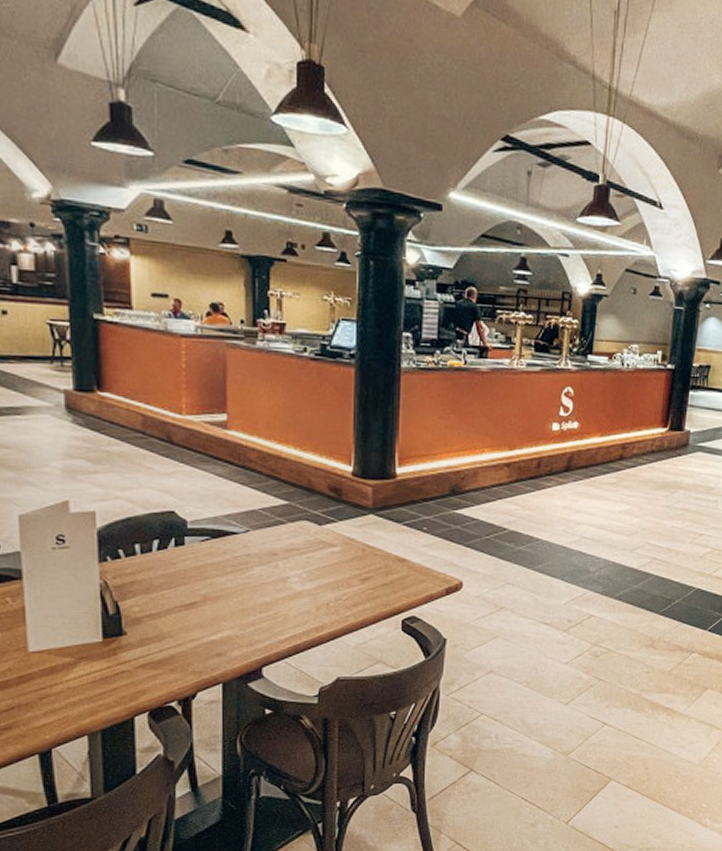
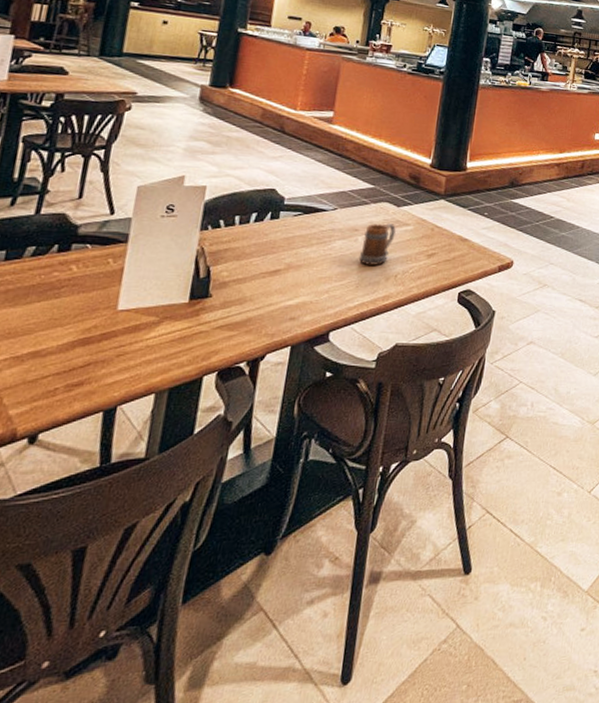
beer mug: none [282,545,322,593] -> present [359,223,397,265]

